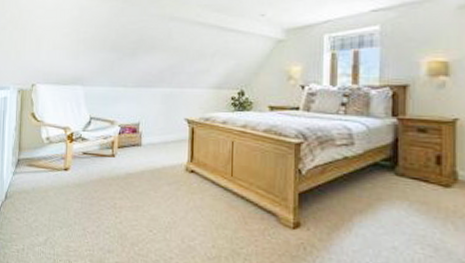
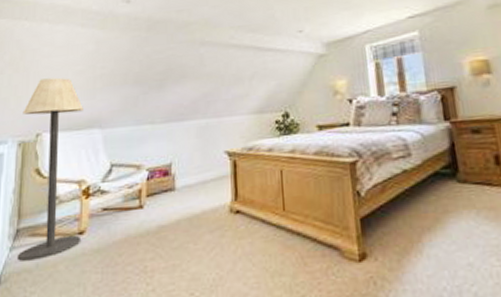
floor lamp: none [18,37,69,185] -> present [16,77,83,261]

